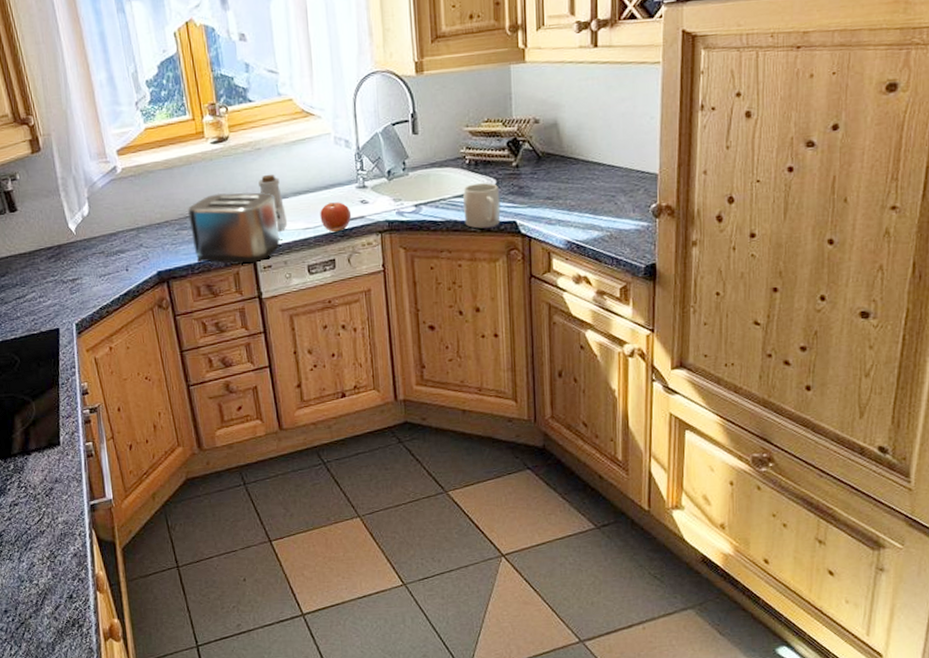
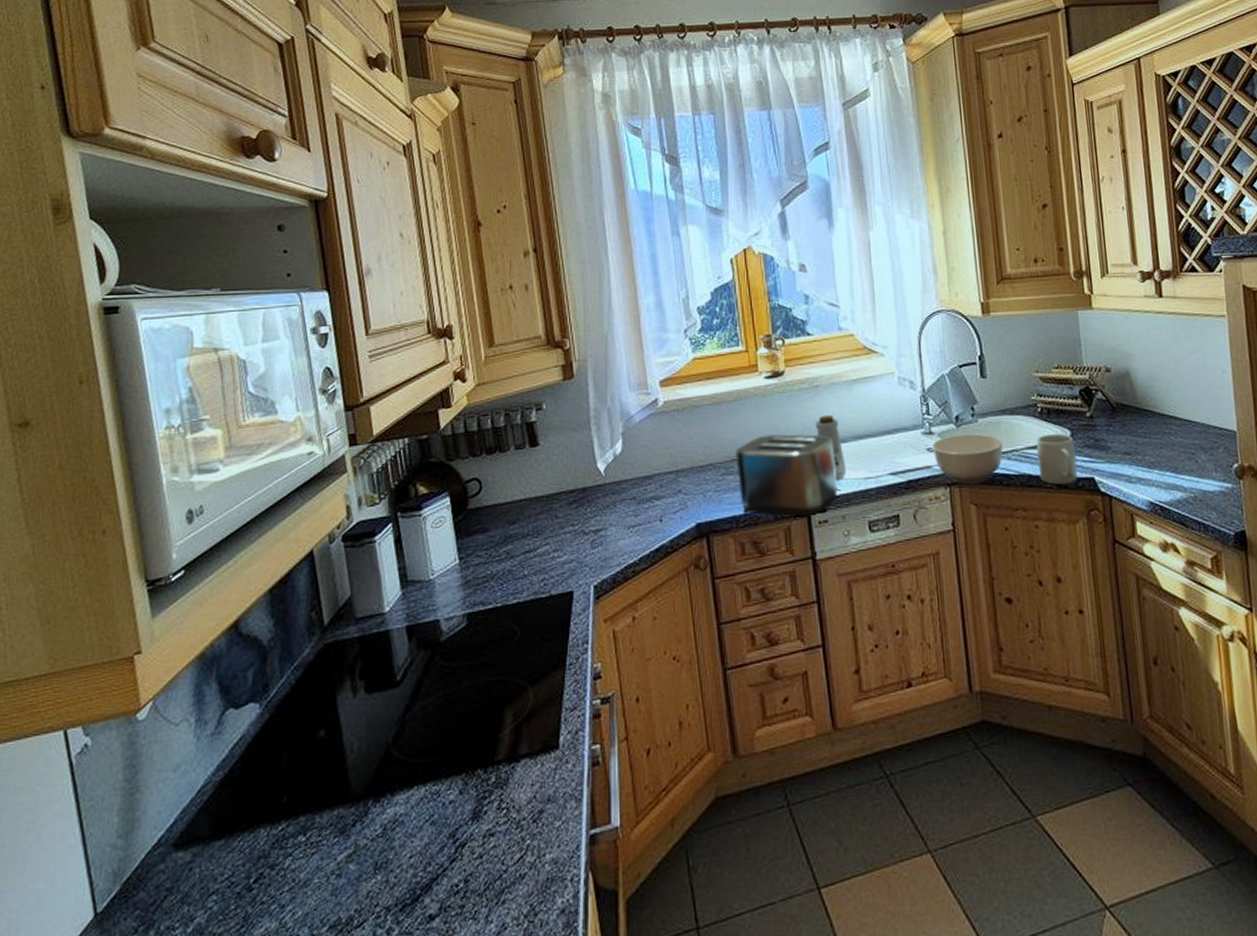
fruit: present [320,202,352,233] -> none [882,449,918,484]
bowl: none [365,185,432,231] -> present [932,433,1004,485]

